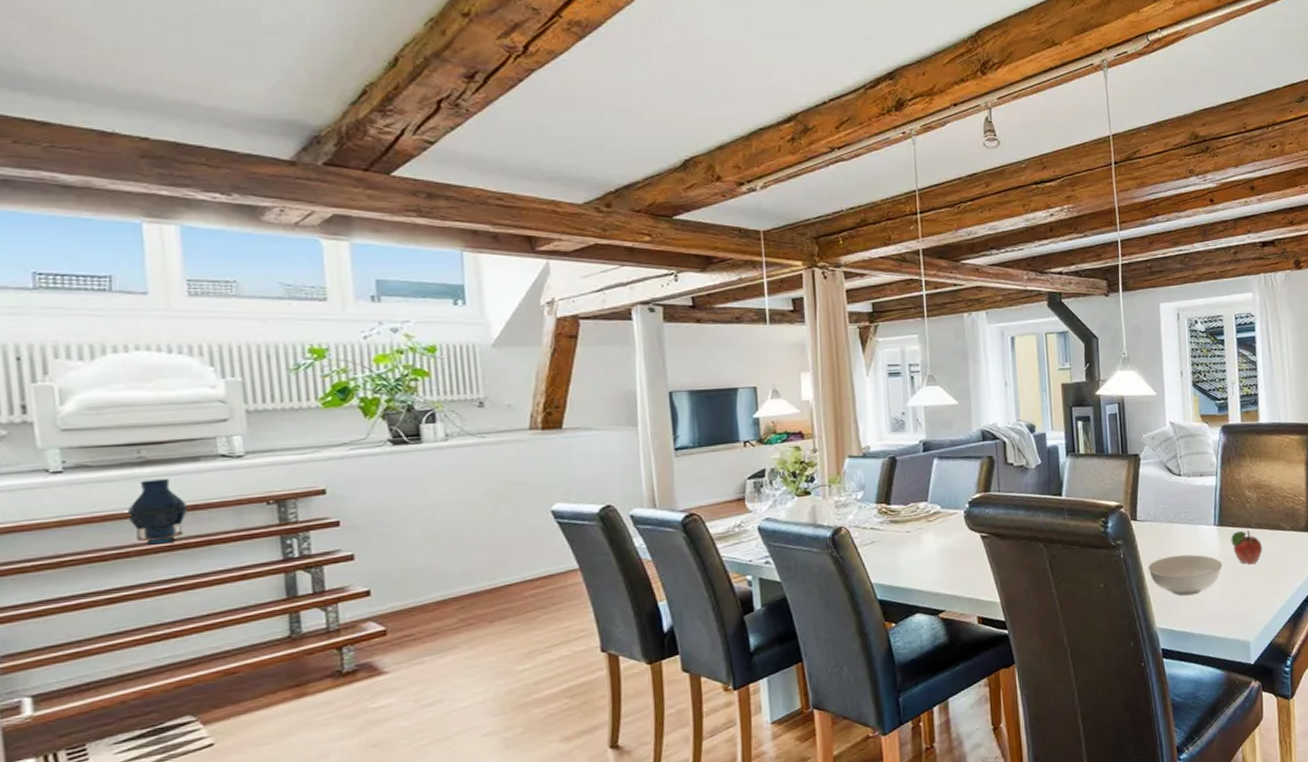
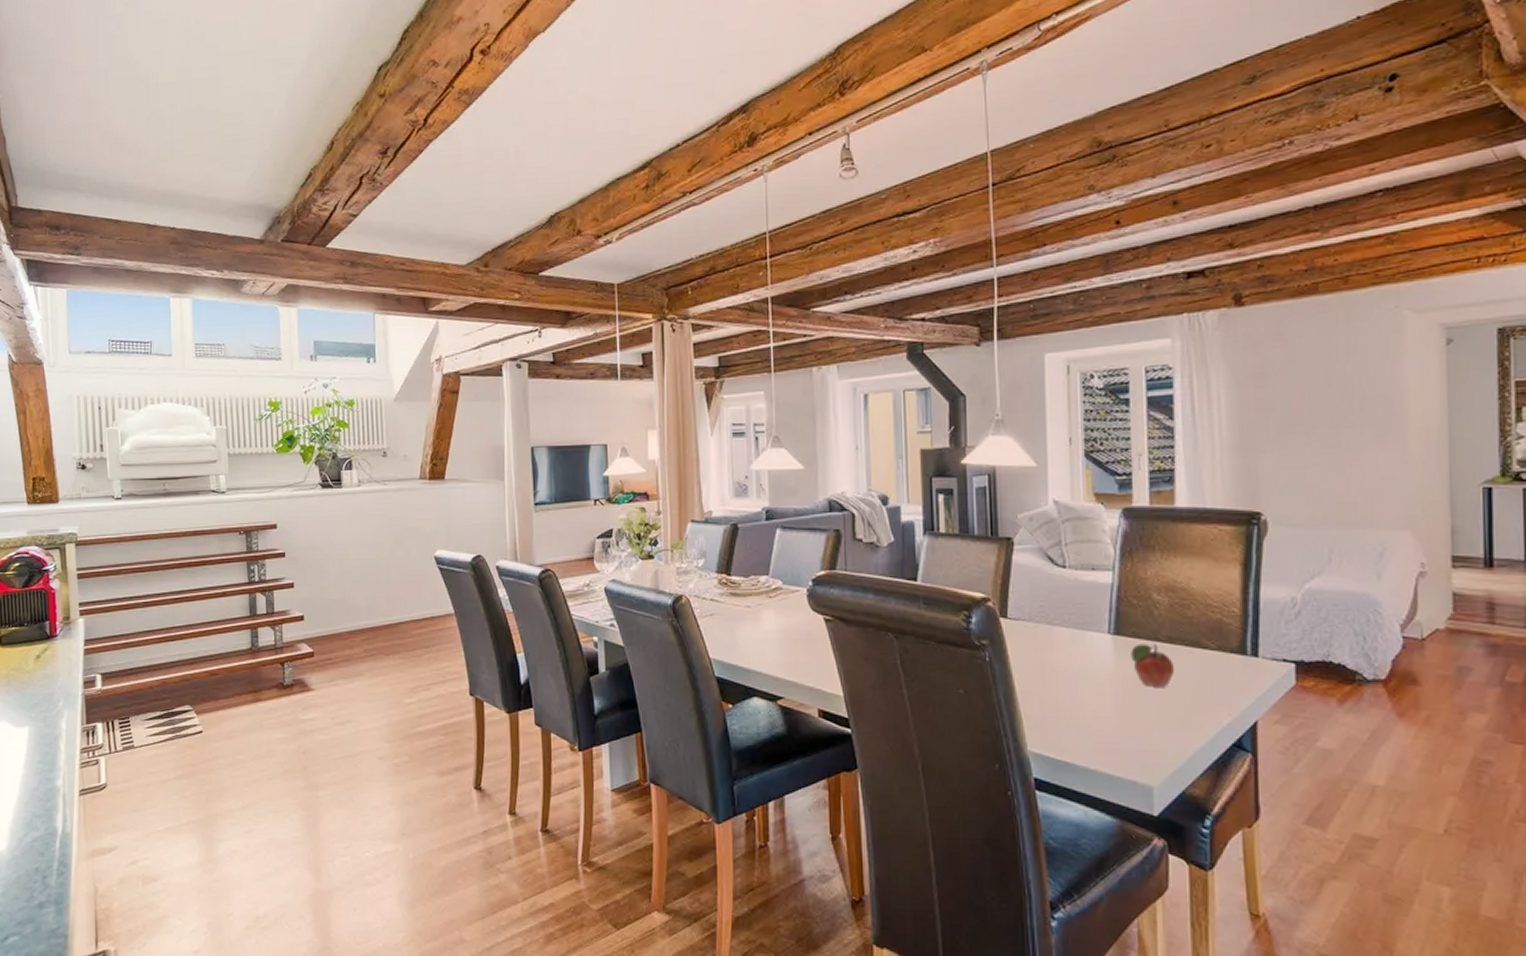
vase: present [127,479,188,545] -> none [156,508,192,562]
bowl: present [1148,554,1223,596] -> none [1019,666,1118,718]

